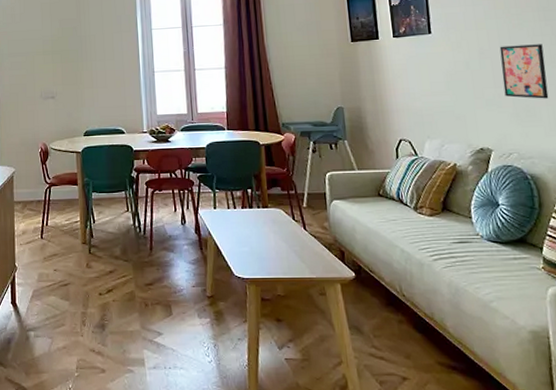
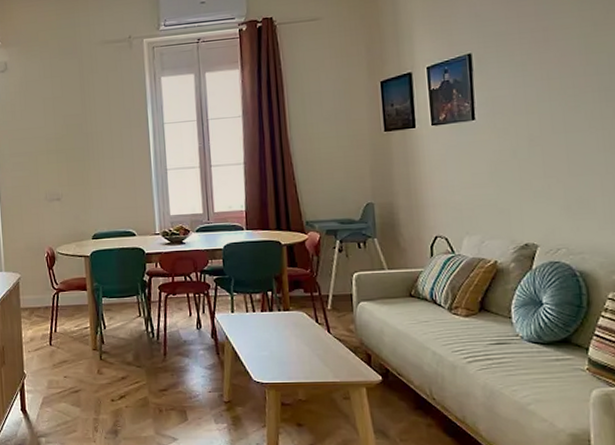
wall art: present [499,44,549,99] -> none [552,128,606,189]

